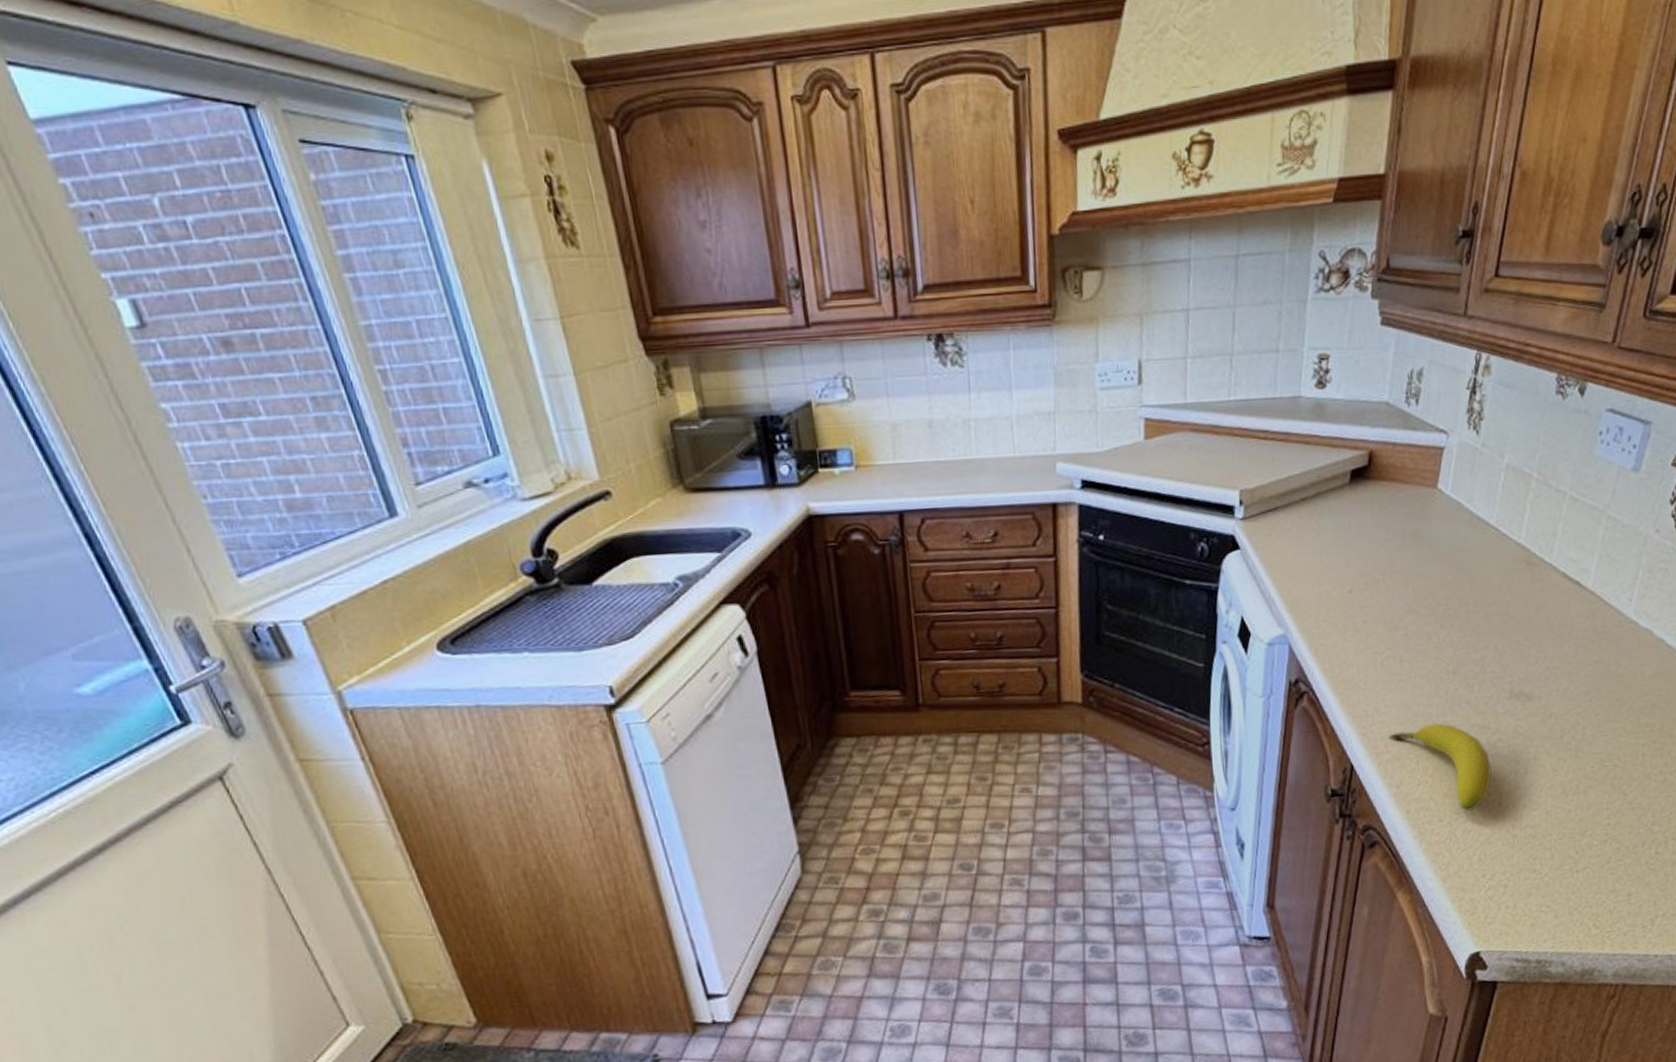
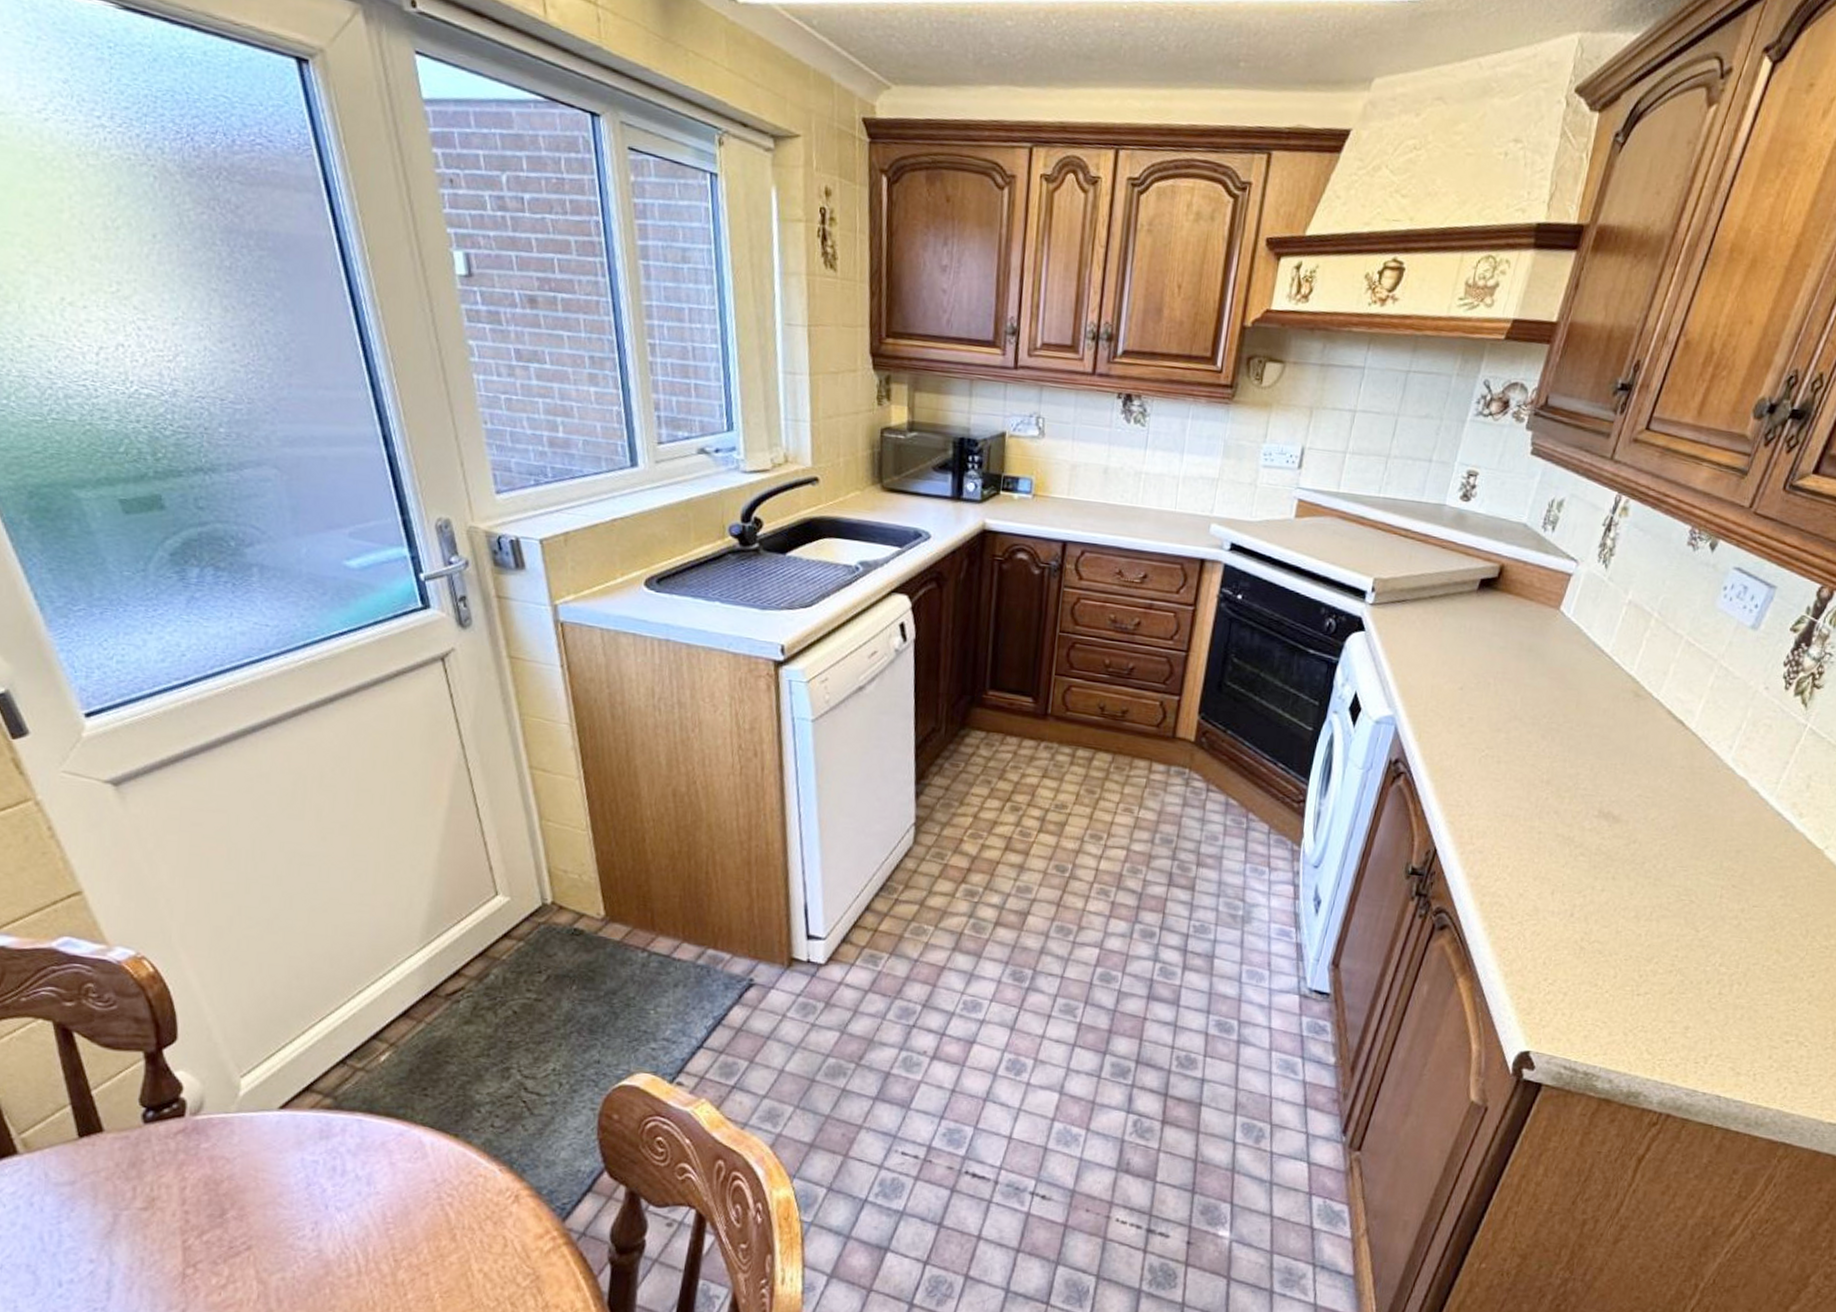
fruit: present [1388,723,1492,811] -> none [1475,825,1570,915]

